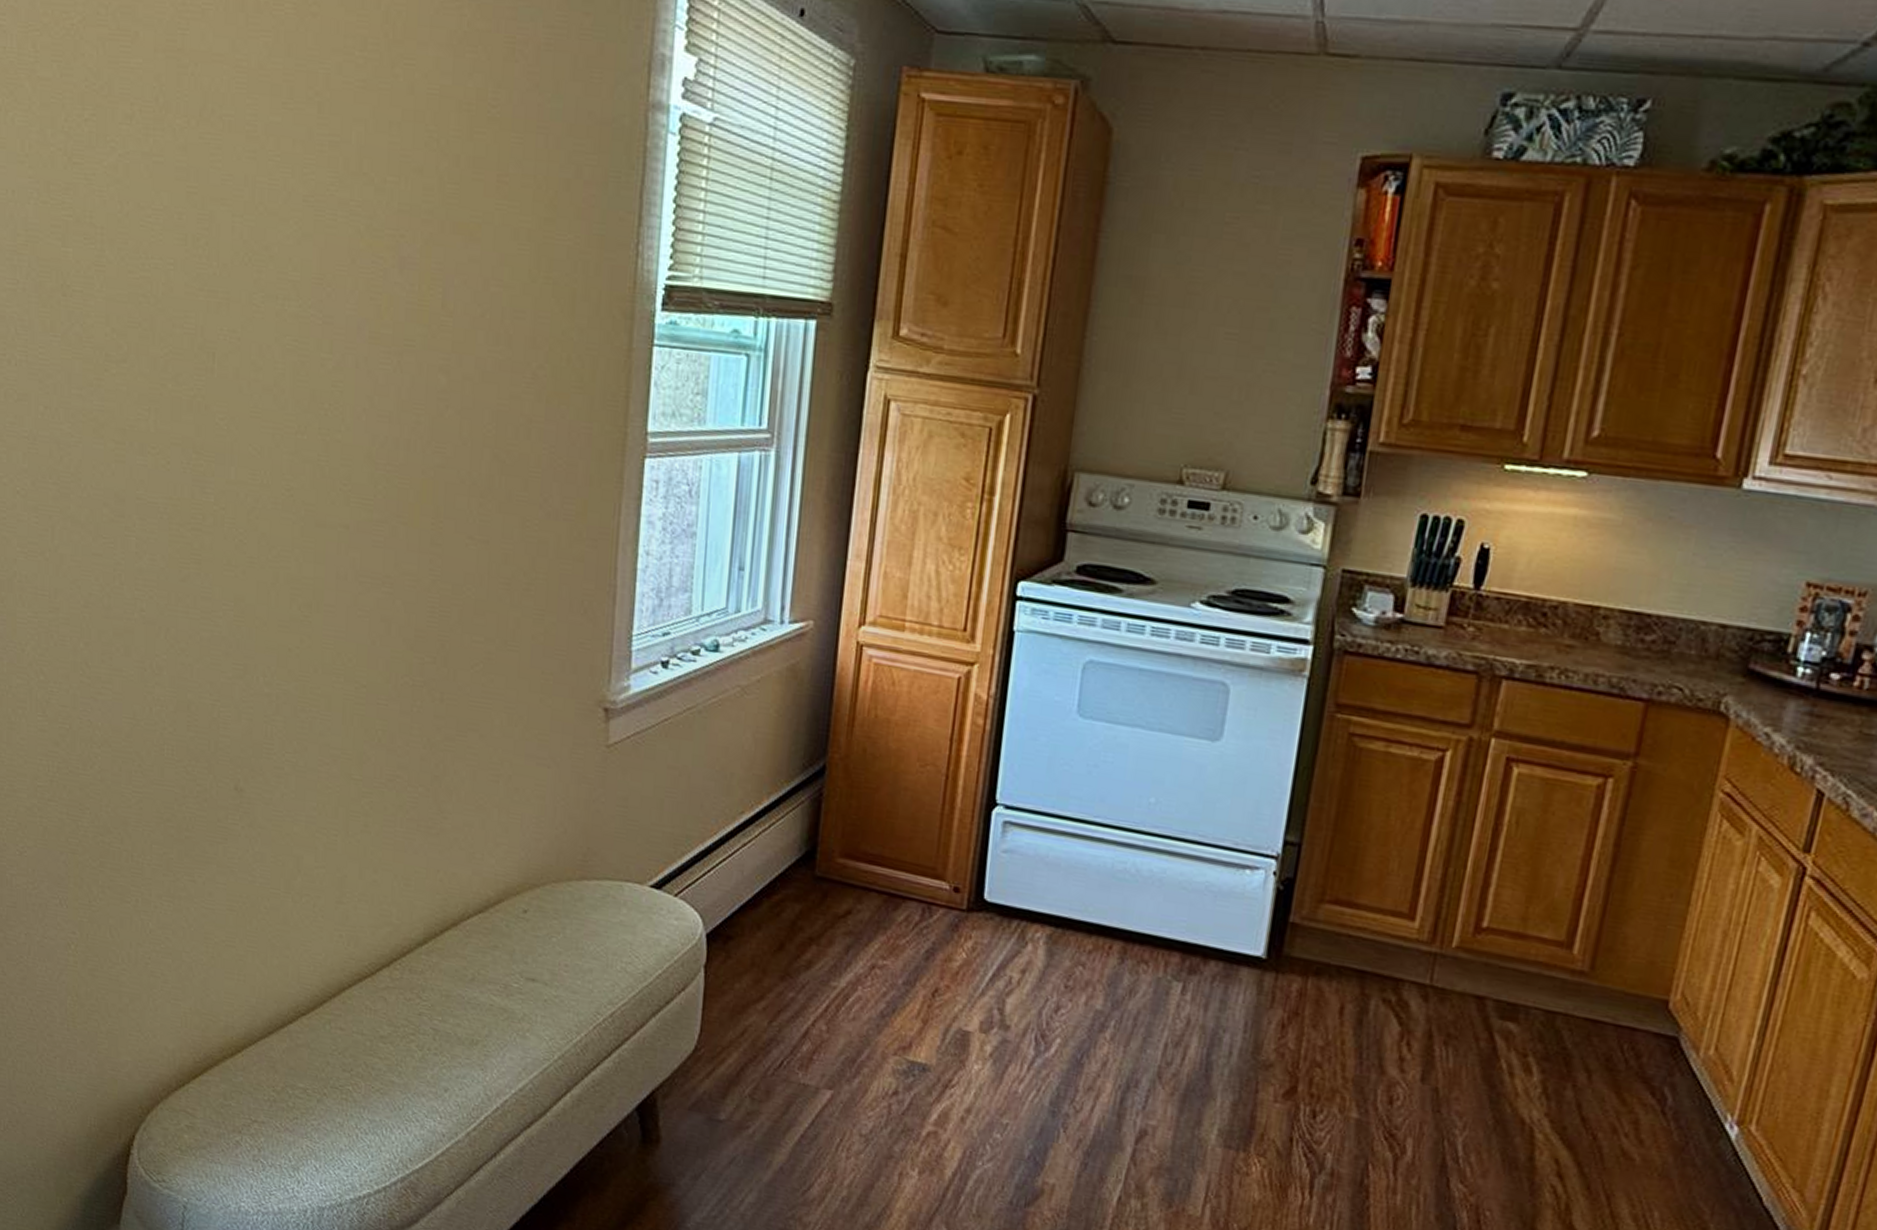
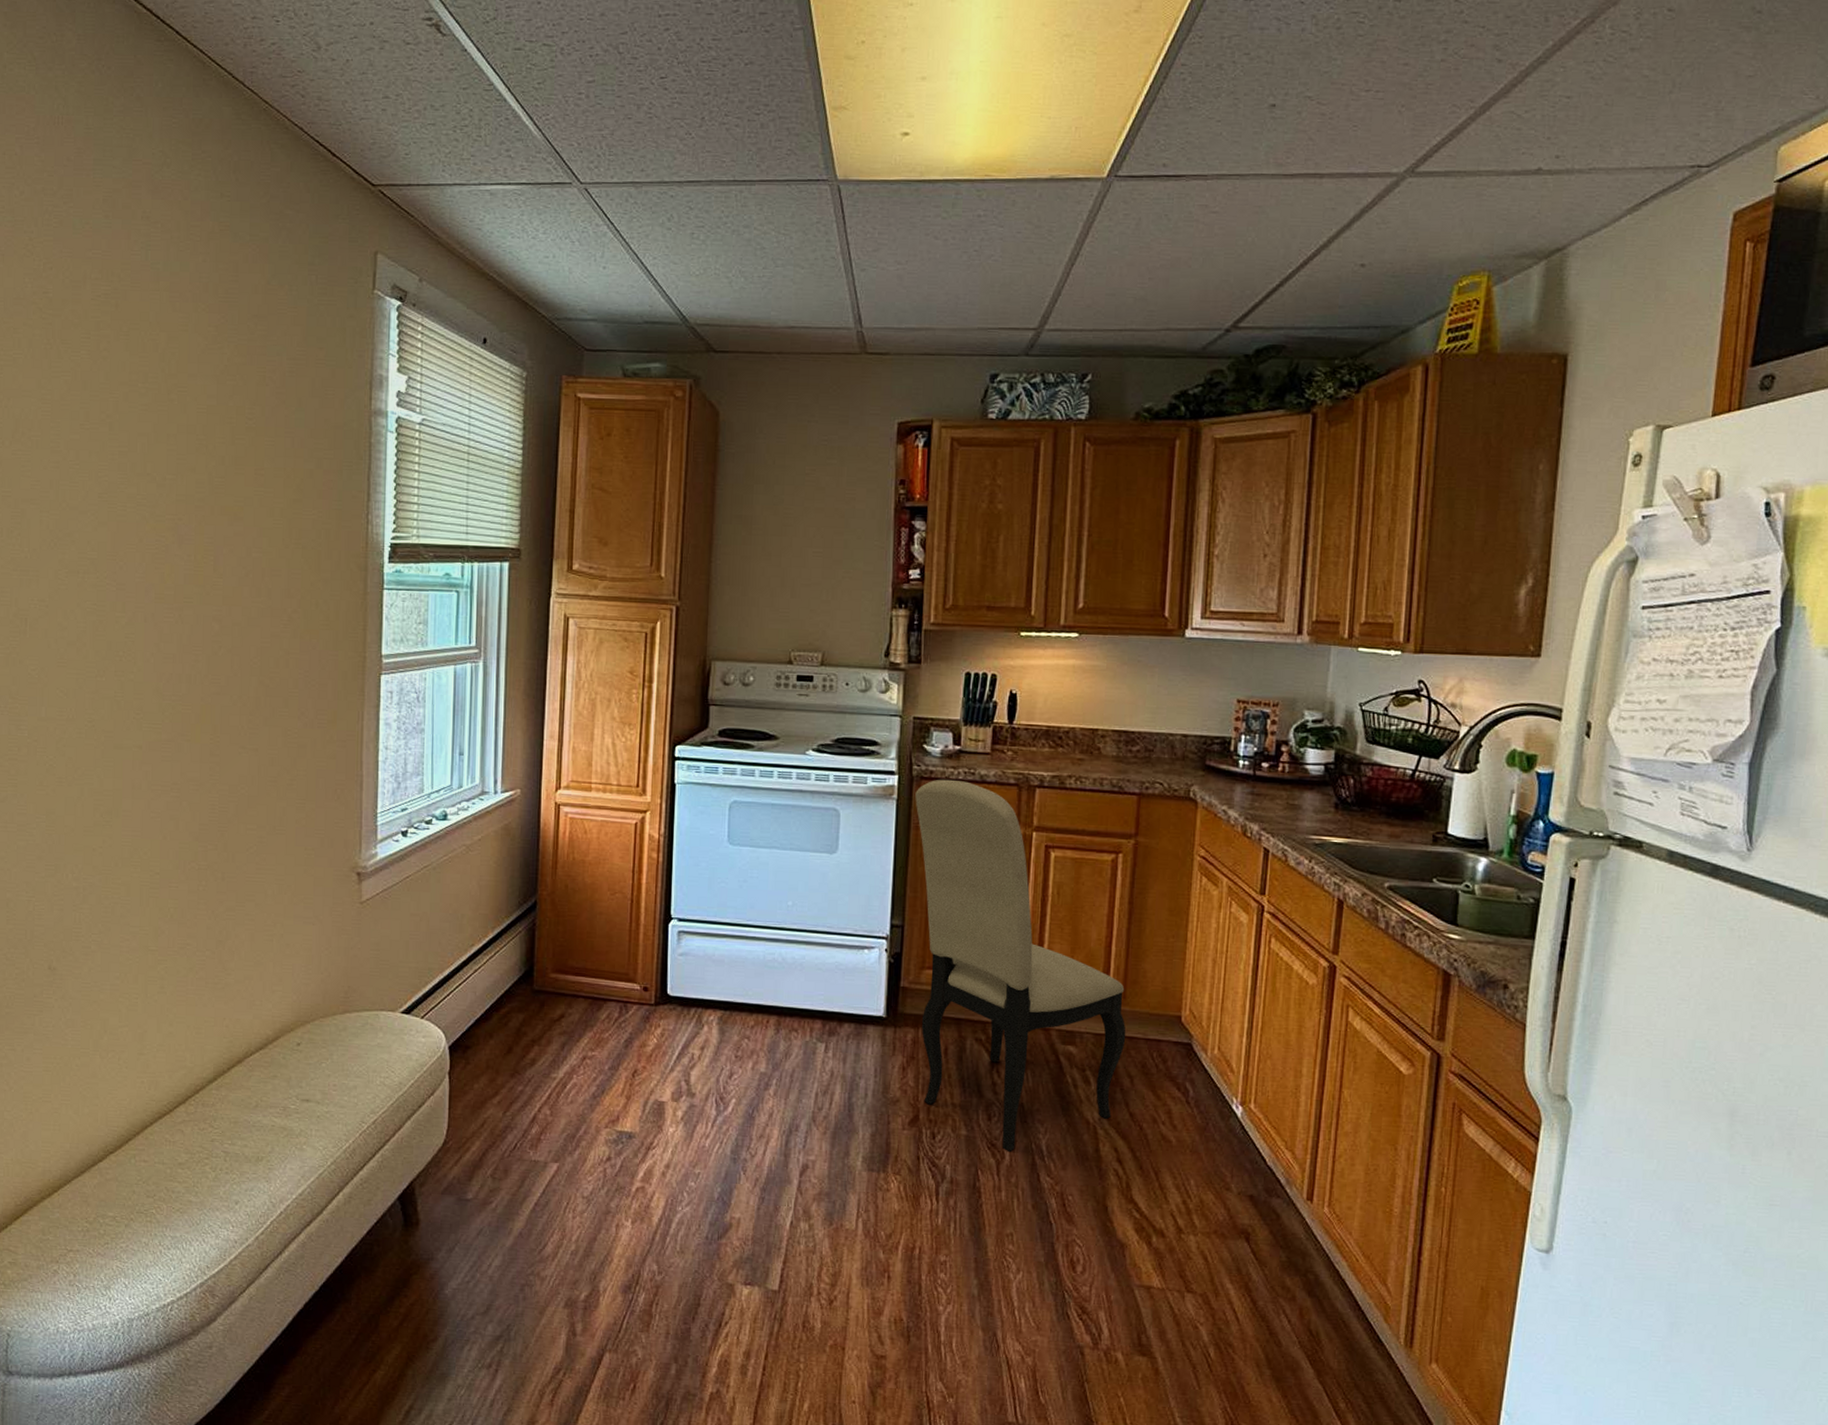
dining chair: none [1305,656,1595,1146] -> present [915,779,1126,1151]

